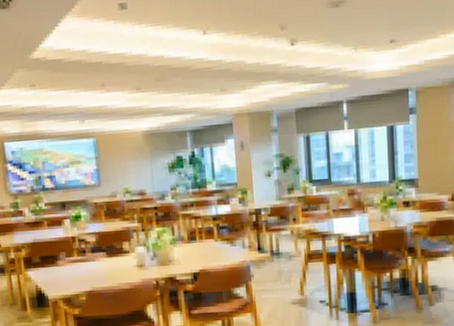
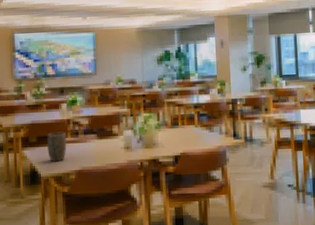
plant pot: none [51,250,74,283] -> present [47,131,67,162]

